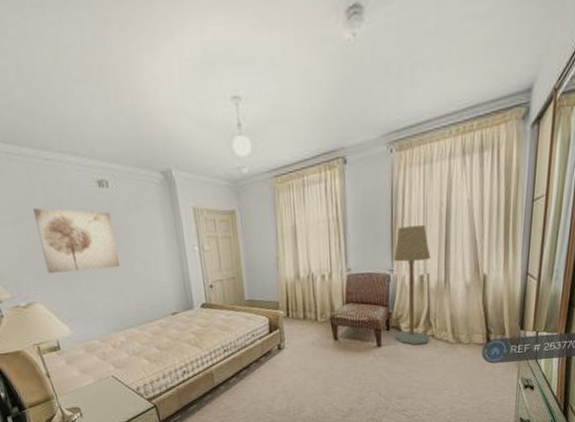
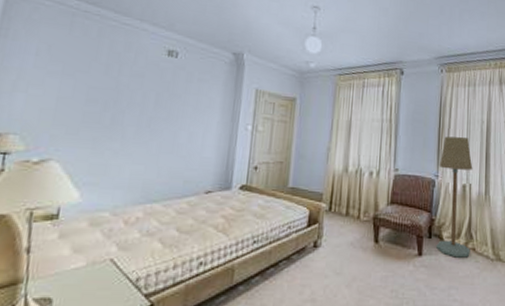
wall art: present [34,208,121,274] -> none [80,65,171,135]

